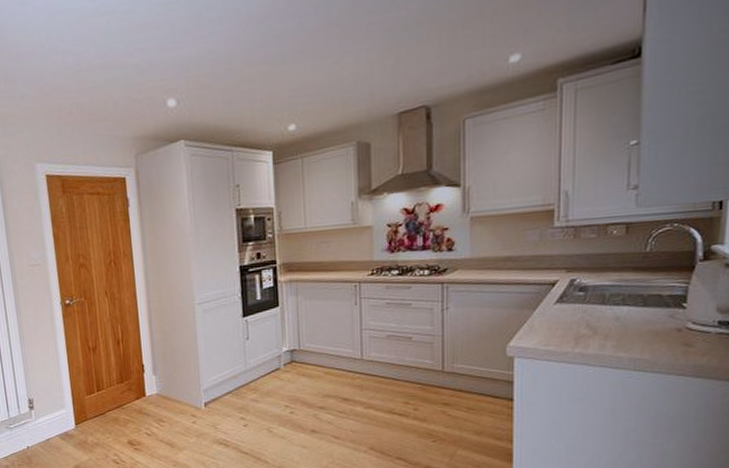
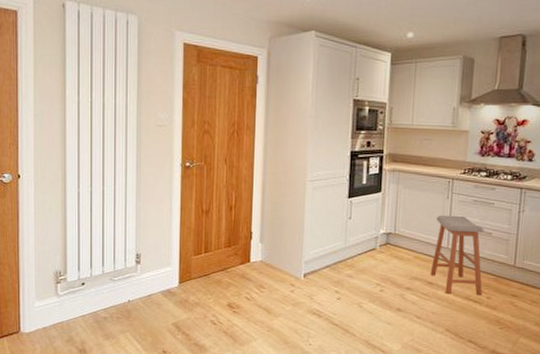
stool: none [344,321,407,410] -> present [430,215,484,295]

